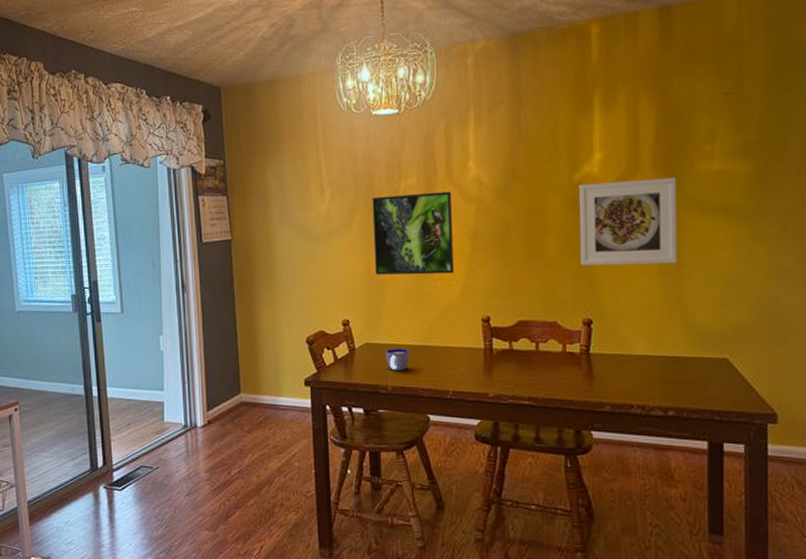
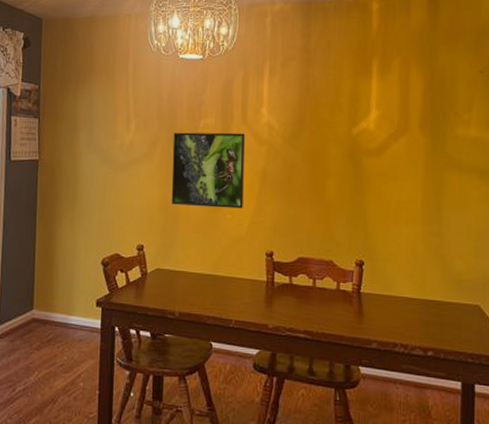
cup: present [386,349,410,371] -> none [176,276,198,297]
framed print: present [578,177,678,266] -> none [356,137,440,215]

